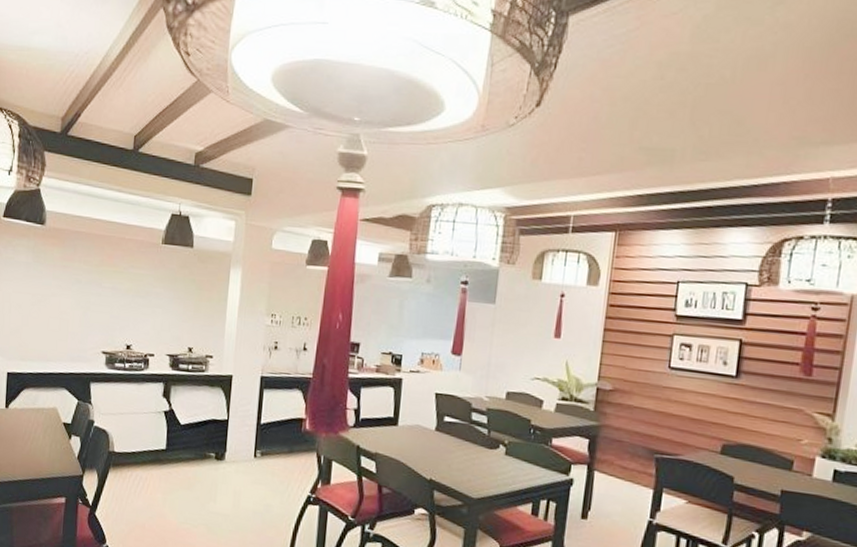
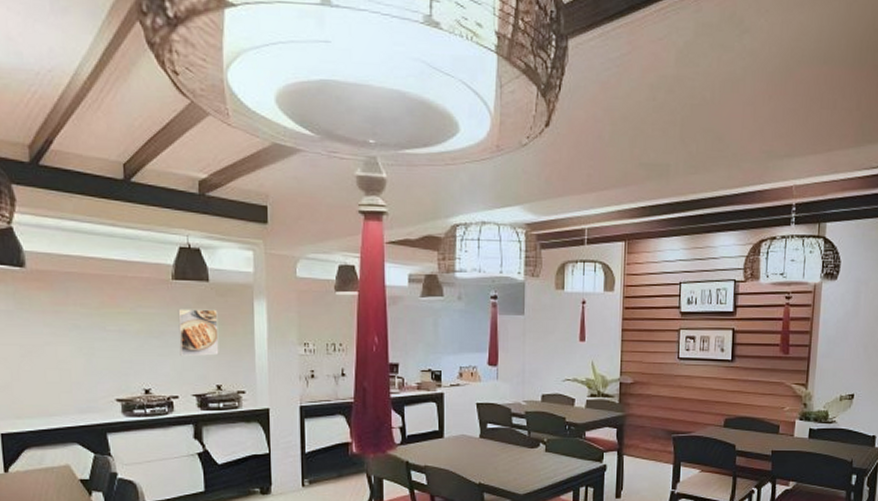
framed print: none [160,271,197,319] -> present [178,308,219,357]

